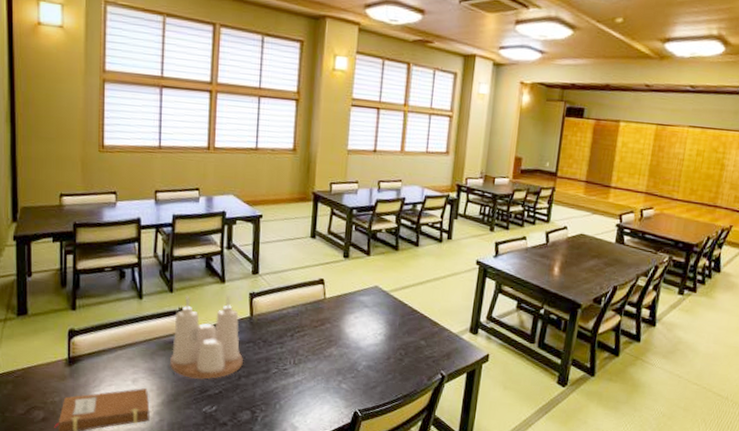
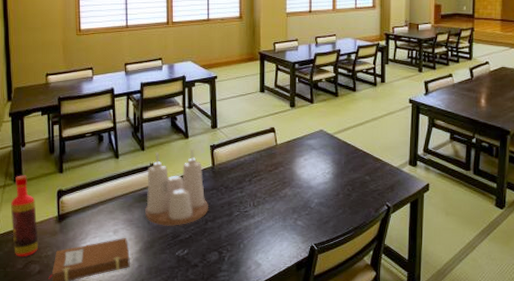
bottle: none [13,309,44,402] -> present [11,175,39,257]

